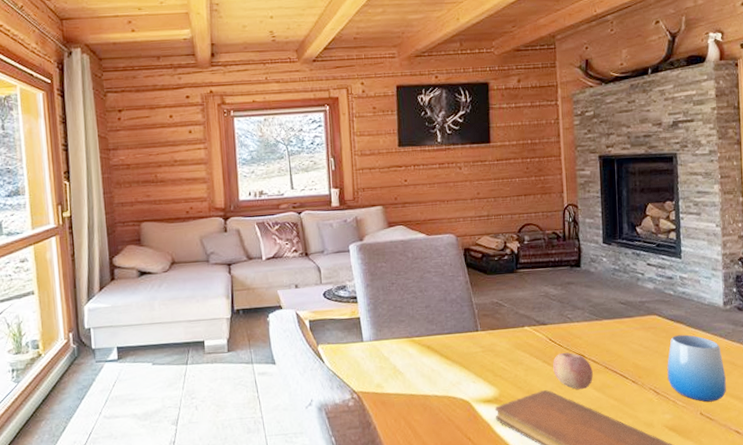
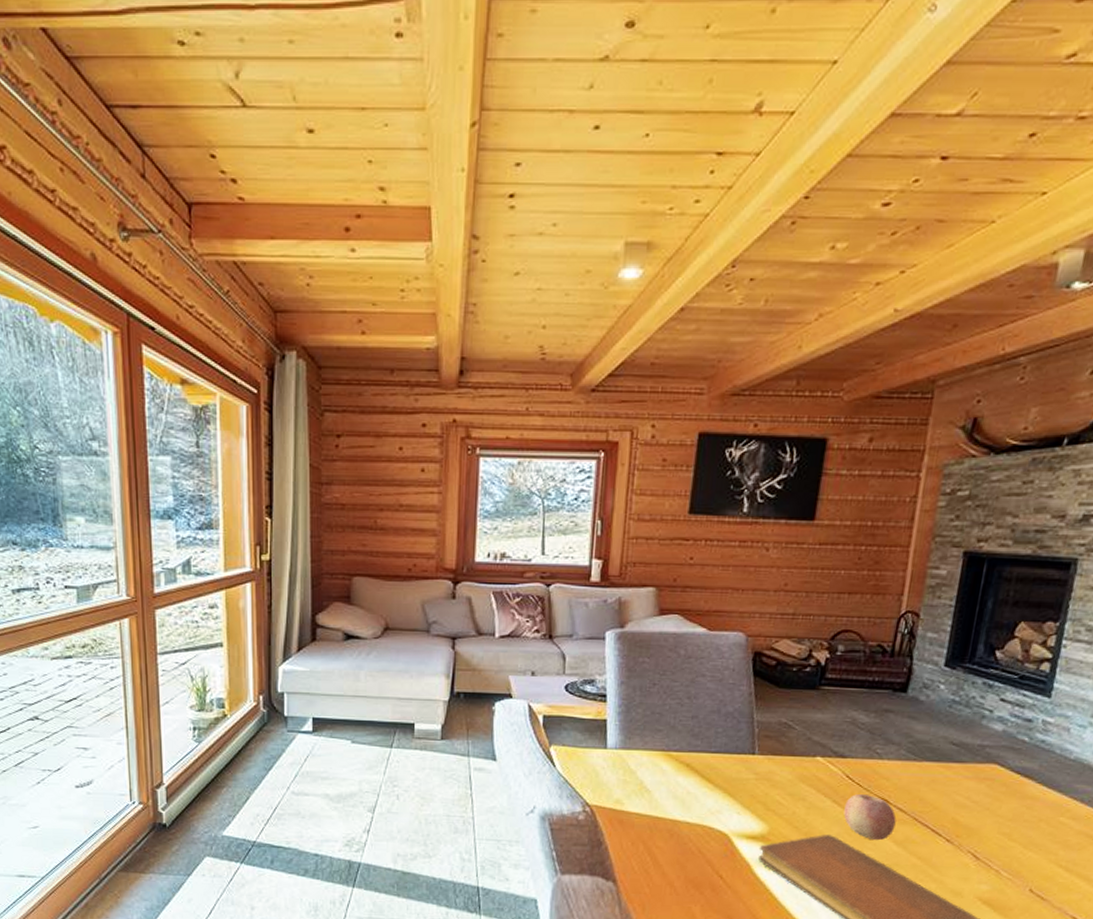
cup: present [667,334,726,402] -> none [994,792,1078,879]

